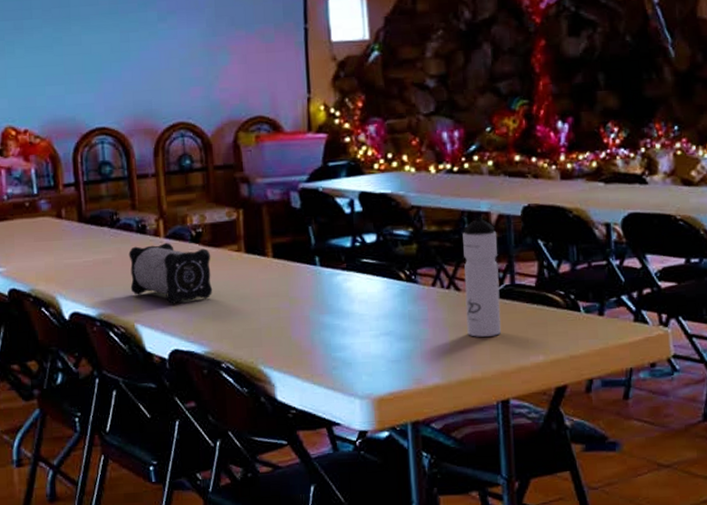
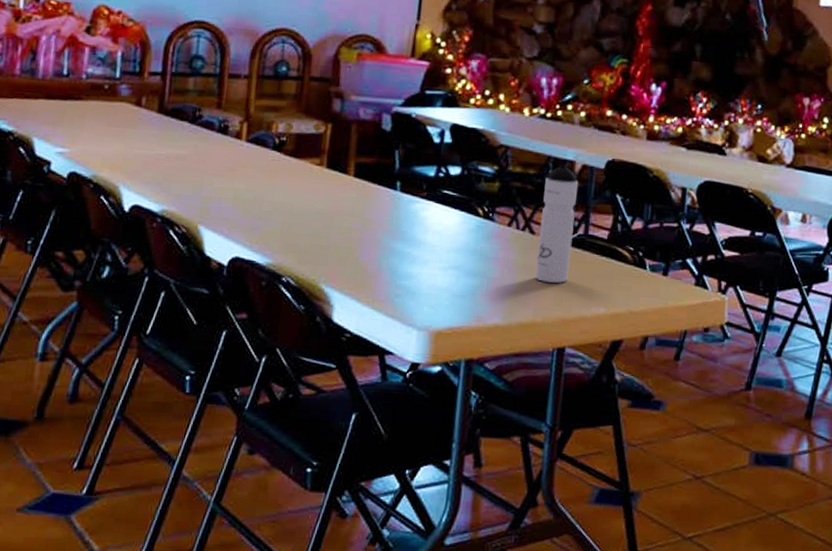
speaker: present [128,242,213,304] -> none [200,146,291,210]

